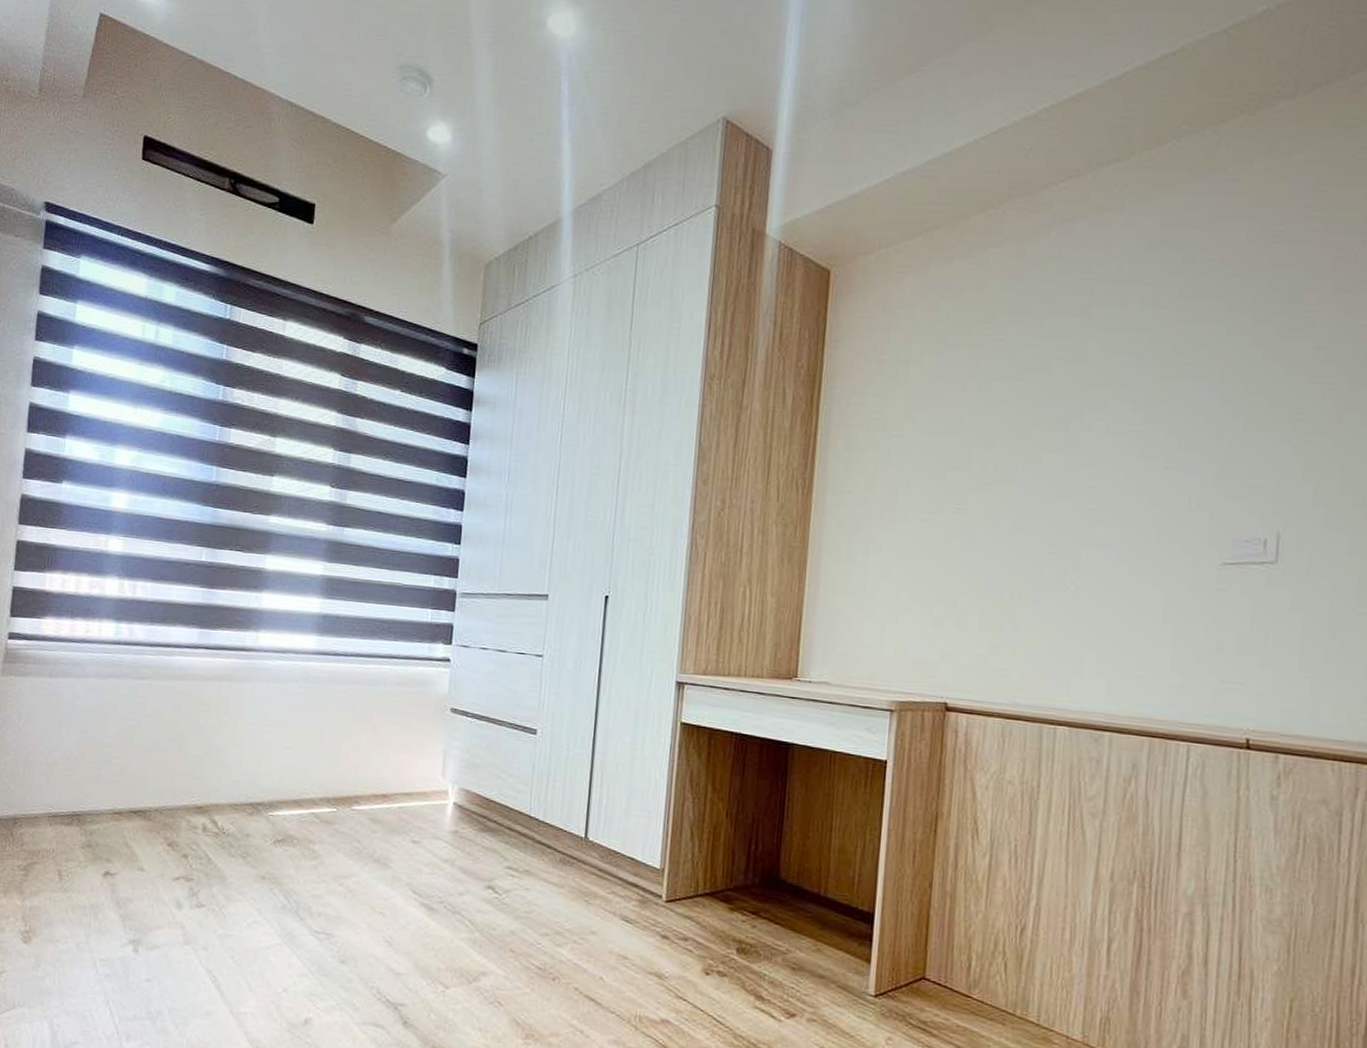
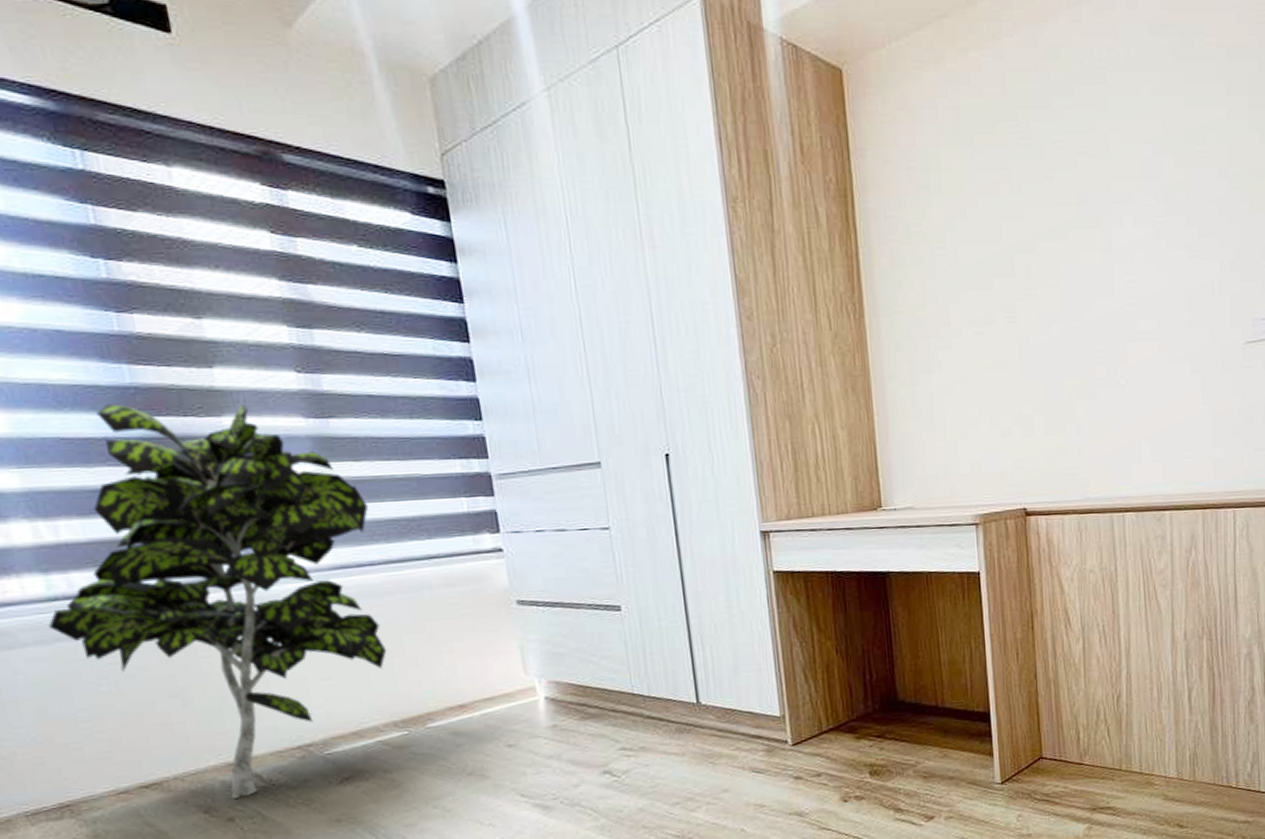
indoor plant: none [108,495,356,839] -> present [49,403,387,799]

